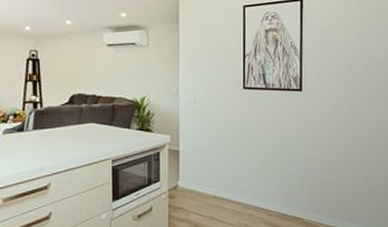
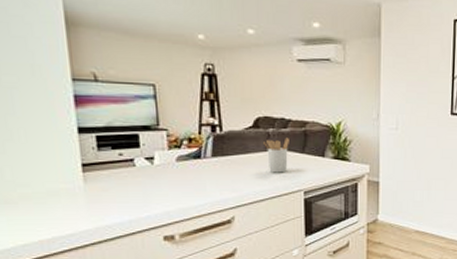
utensil holder: none [77,112,99,144] -> present [264,137,289,173]

